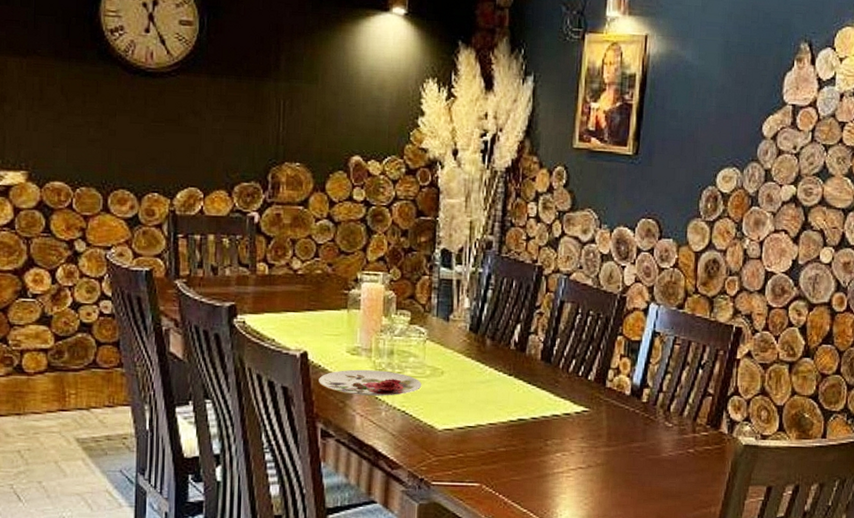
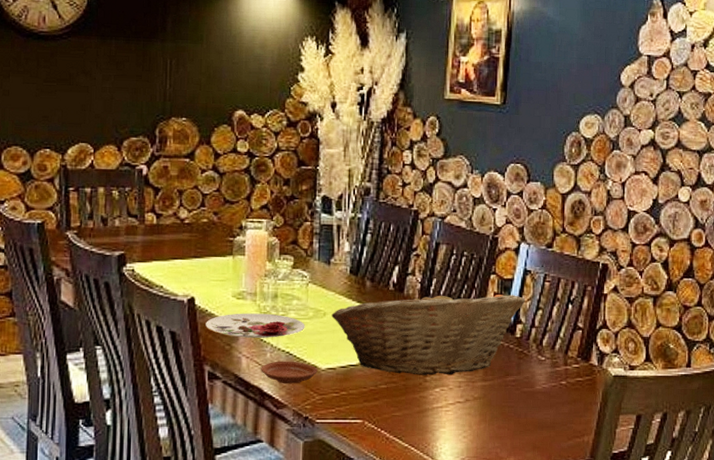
plate: none [375,420,434,445] -> present [261,361,318,384]
fruit basket: none [449,348,654,440] -> present [331,288,526,375]

